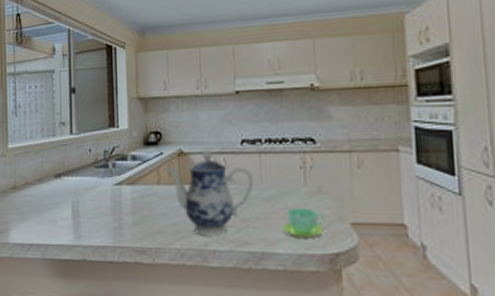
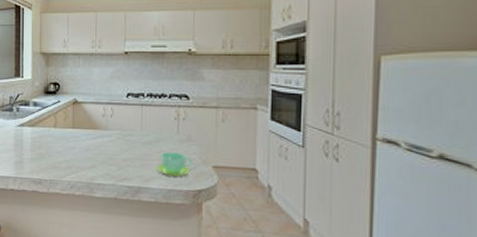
teapot: present [166,150,253,237] -> none [62,100,134,173]

